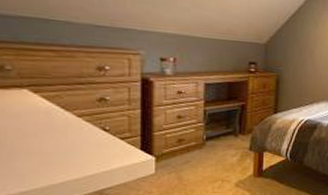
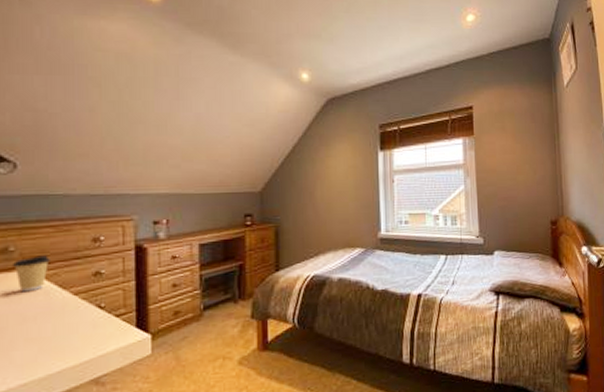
coffee cup: none [8,77,52,110] -> present [12,255,50,292]

